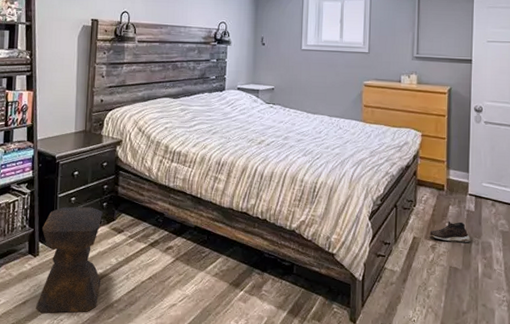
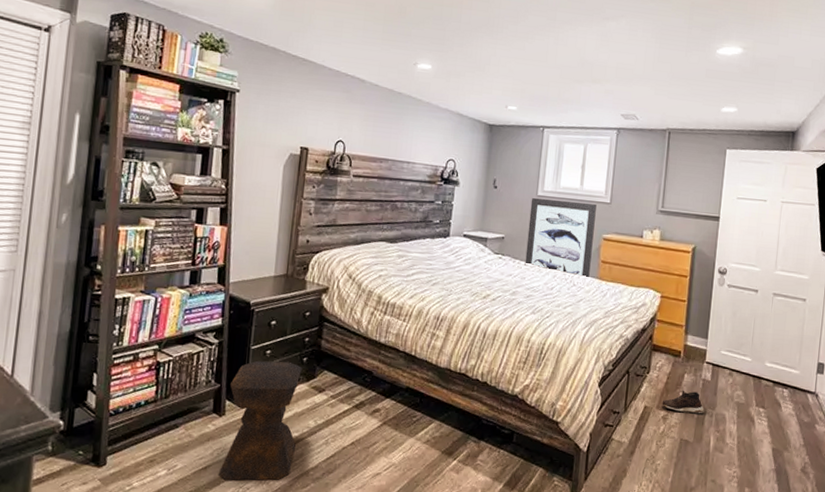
wall art: none [294,52,356,120] -> present [524,198,597,277]

